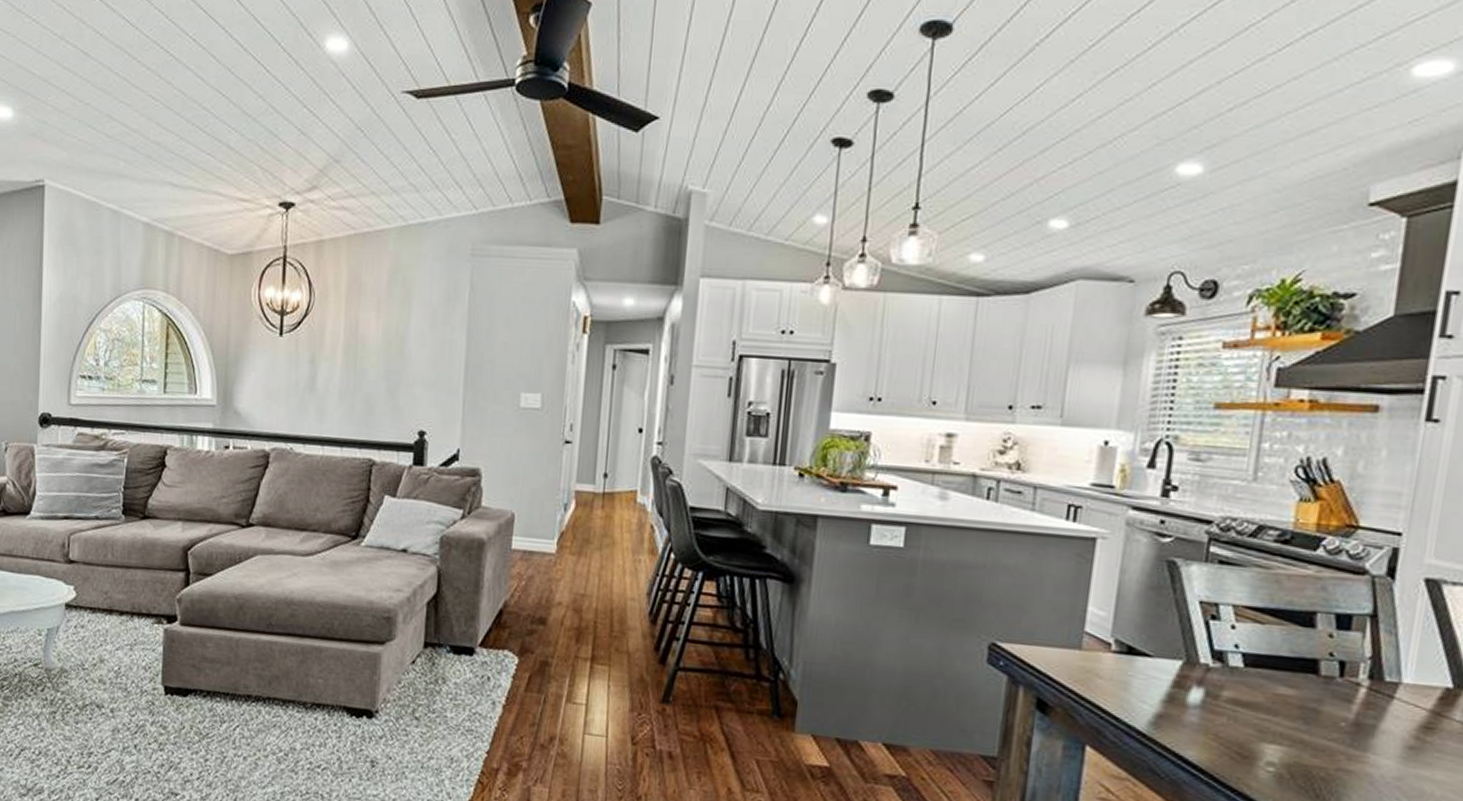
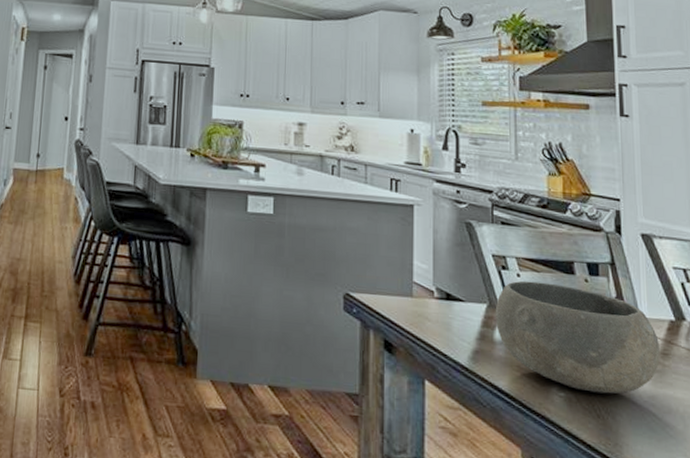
bowl: none [1192,633,1424,772] -> present [495,280,661,394]

